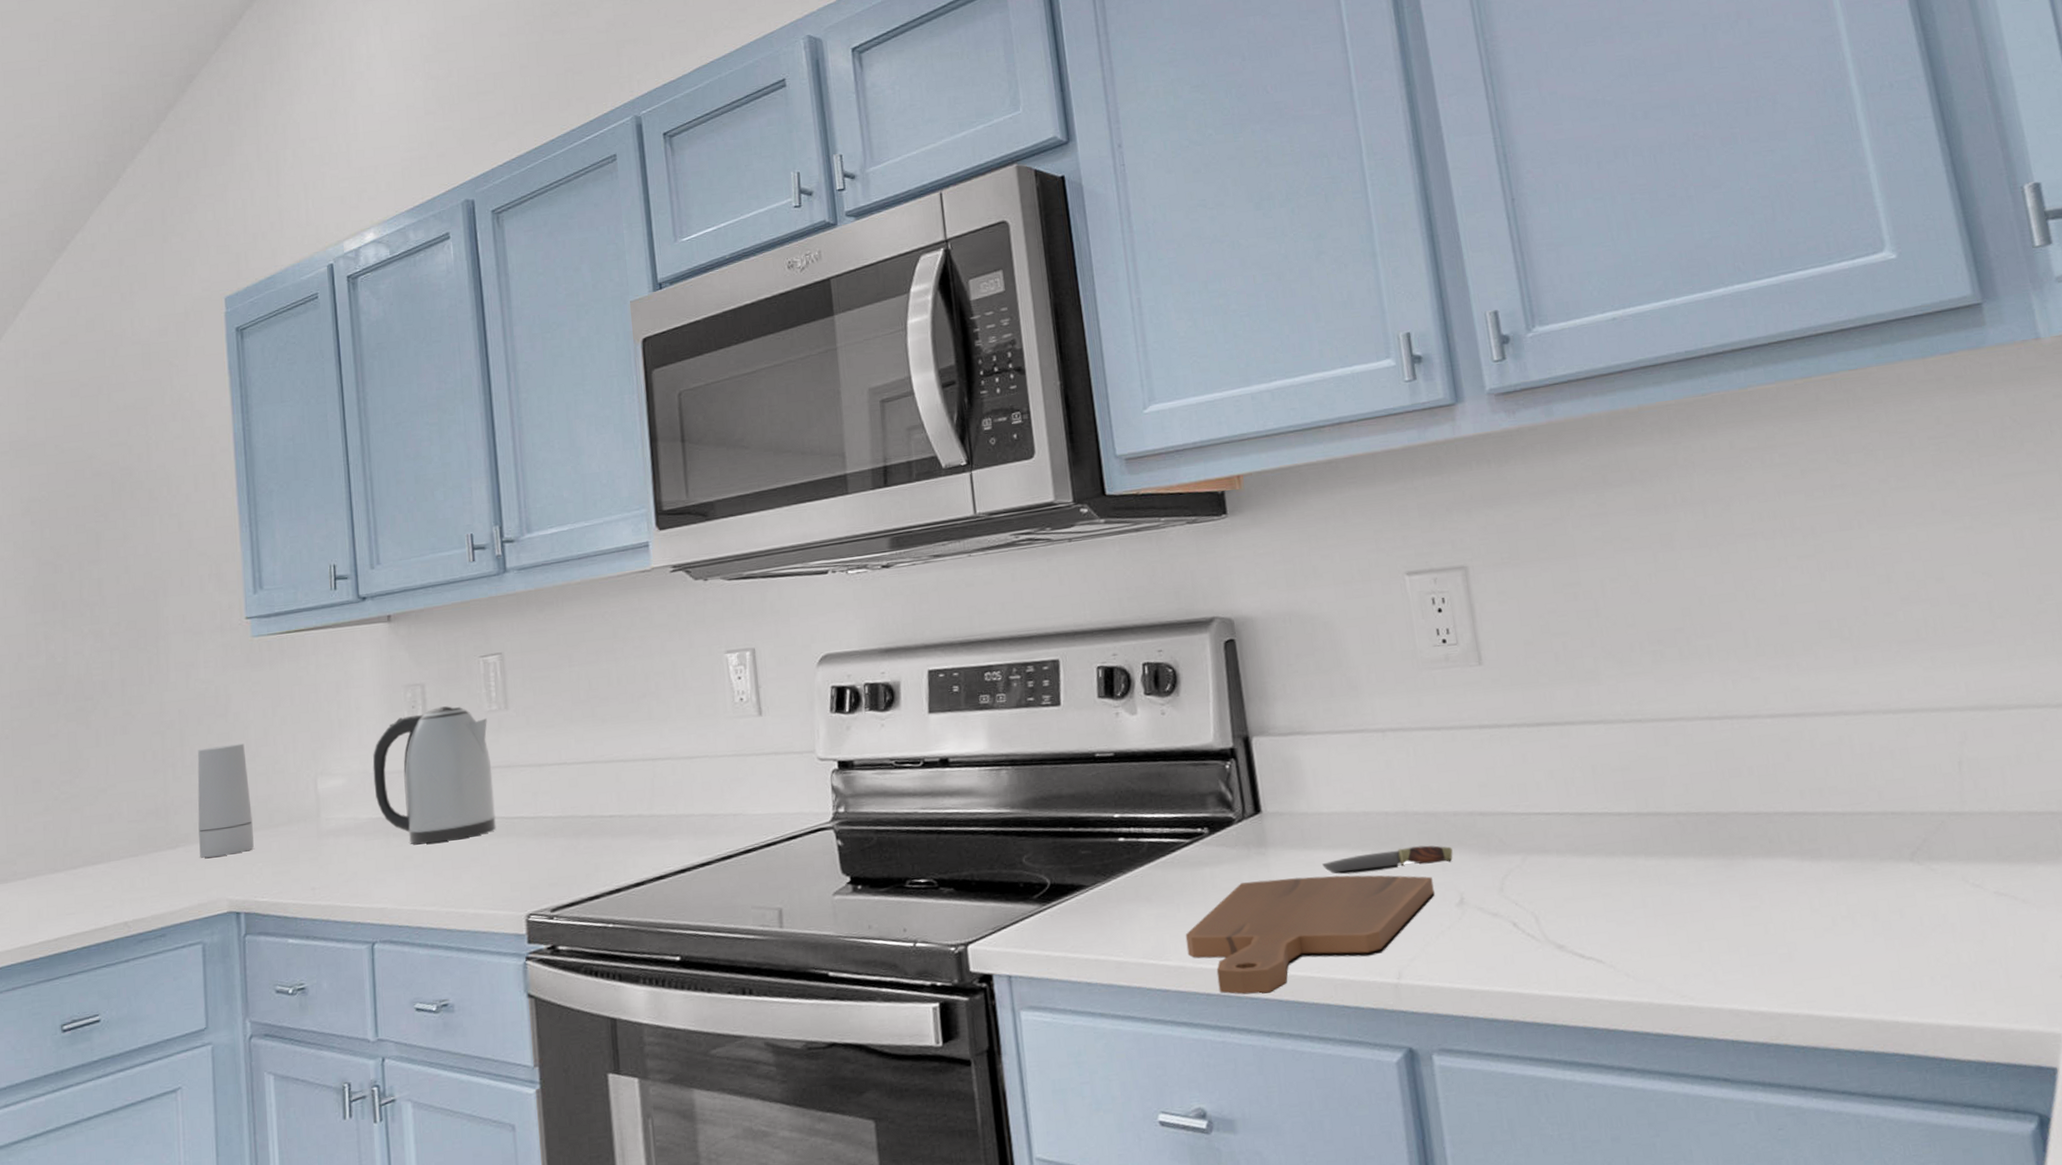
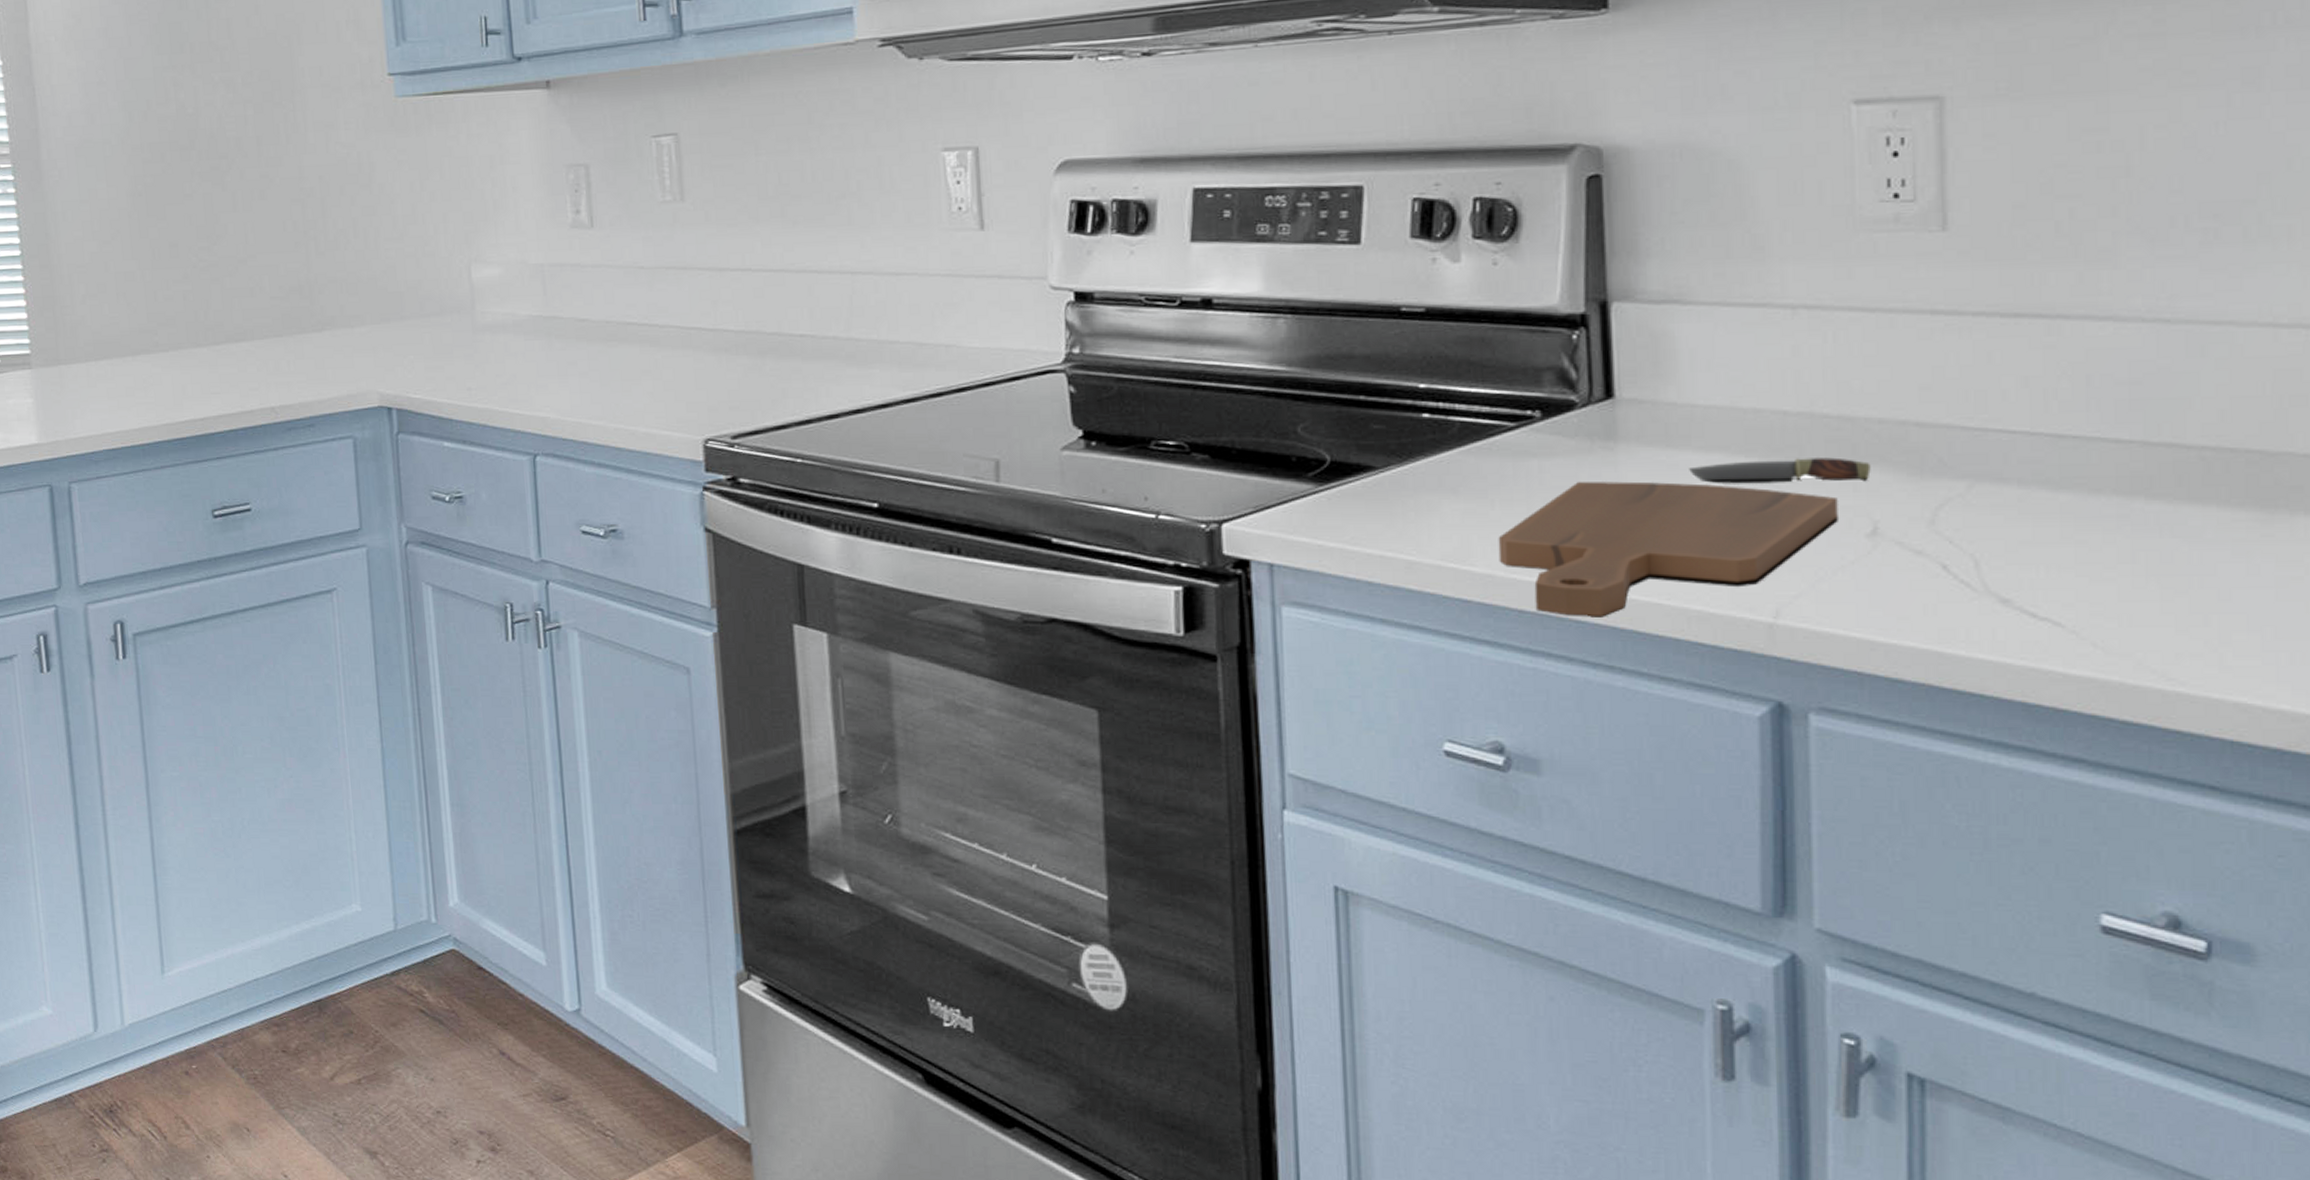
canister: present [197,743,254,858] -> none [341,219,404,345]
kettle: present [372,706,497,845] -> none [531,192,671,350]

